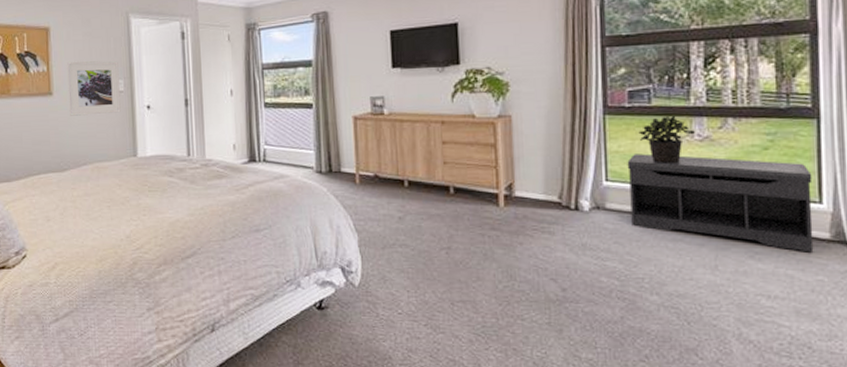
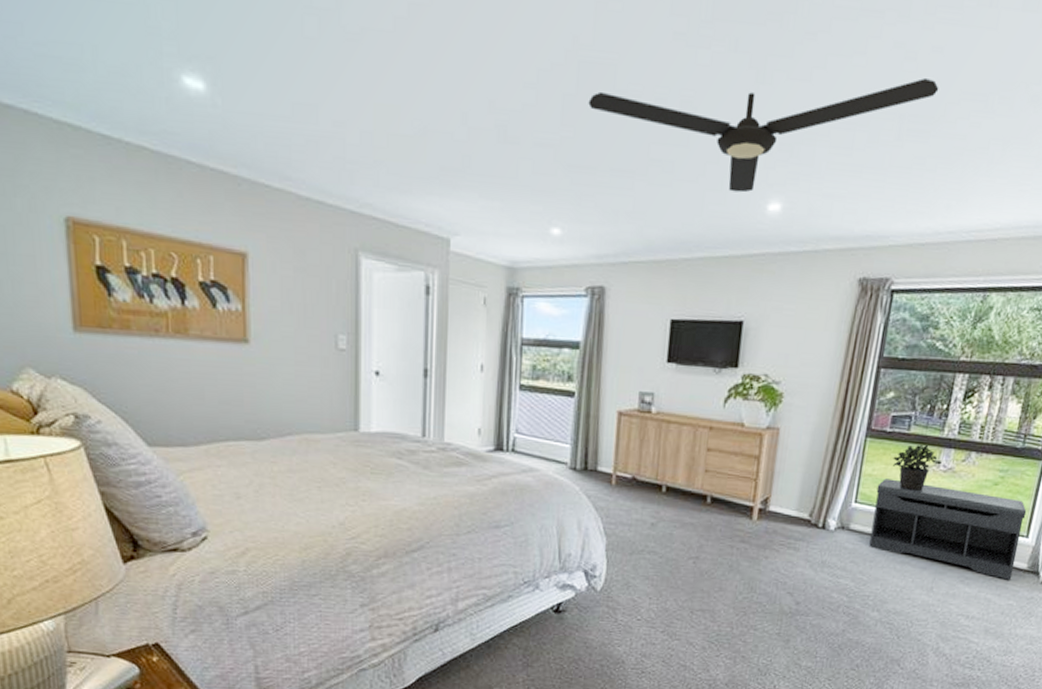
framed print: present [67,61,121,116] -> none [271,302,341,376]

